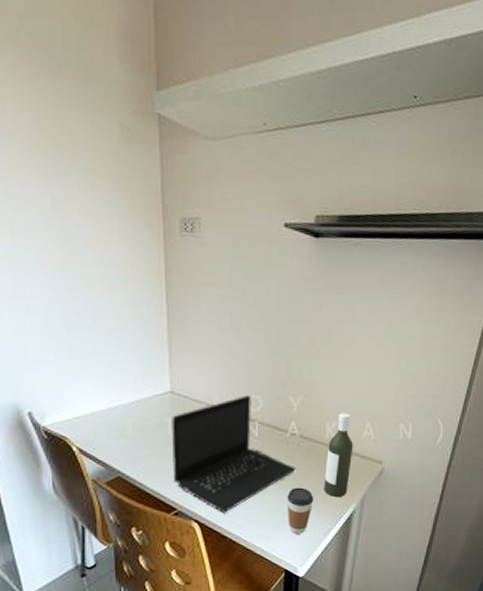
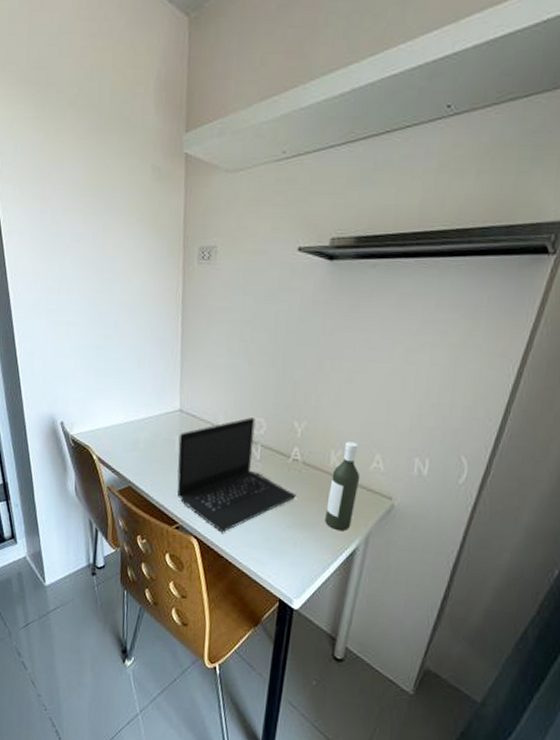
coffee cup: present [287,487,314,534] -> none [285,515,314,564]

